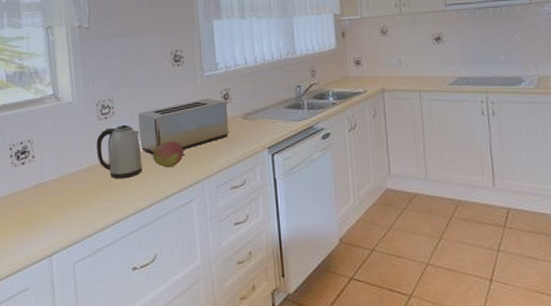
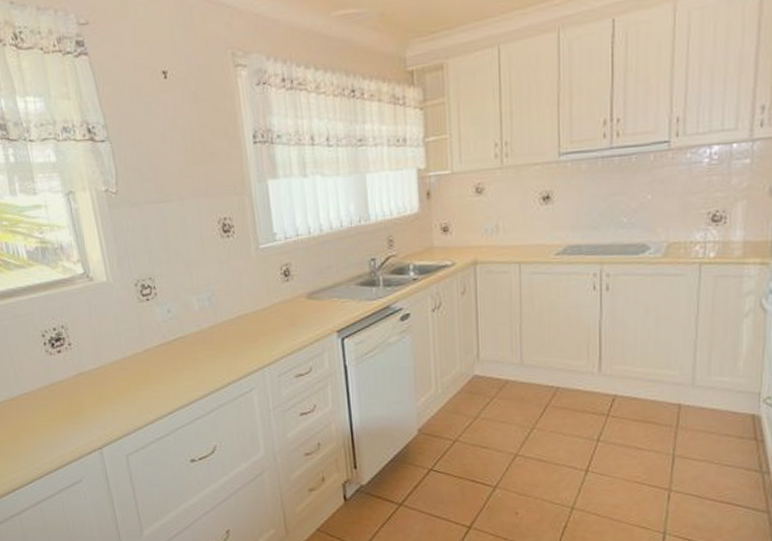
kettle: present [96,124,142,179] -> none [139,306,194,368]
toaster: present [138,98,229,155] -> none [184,275,292,340]
fruit: present [153,140,185,168] -> none [204,324,242,355]

